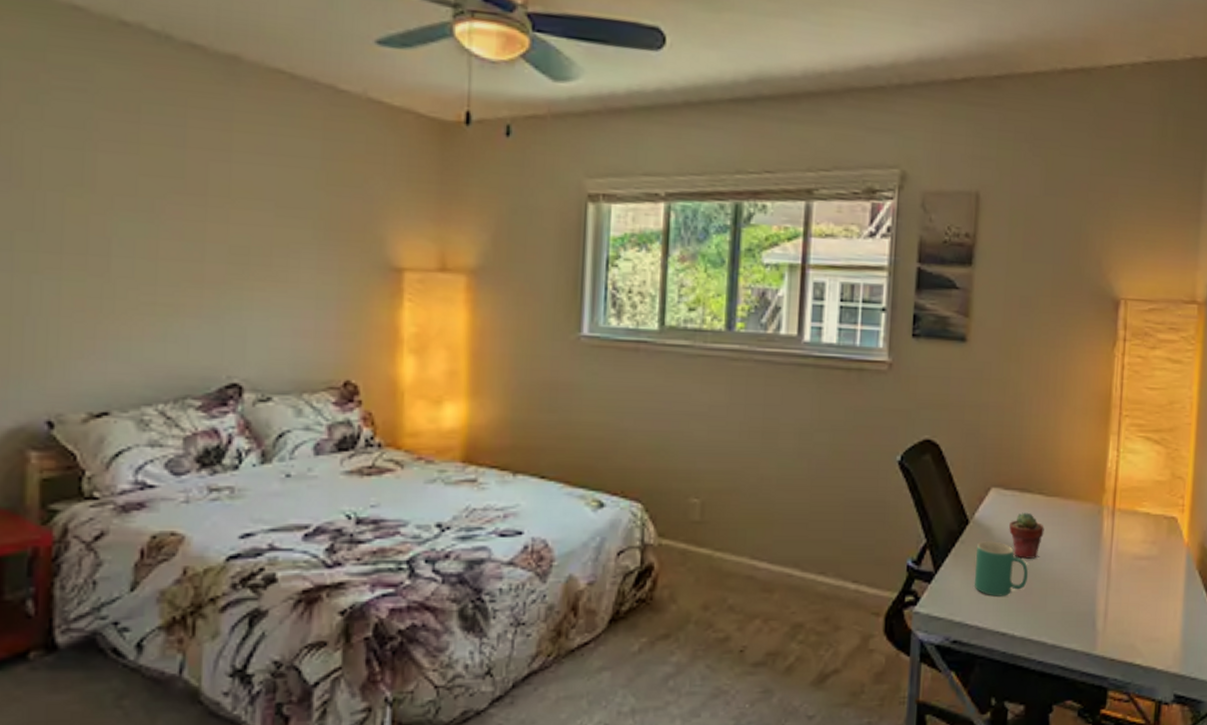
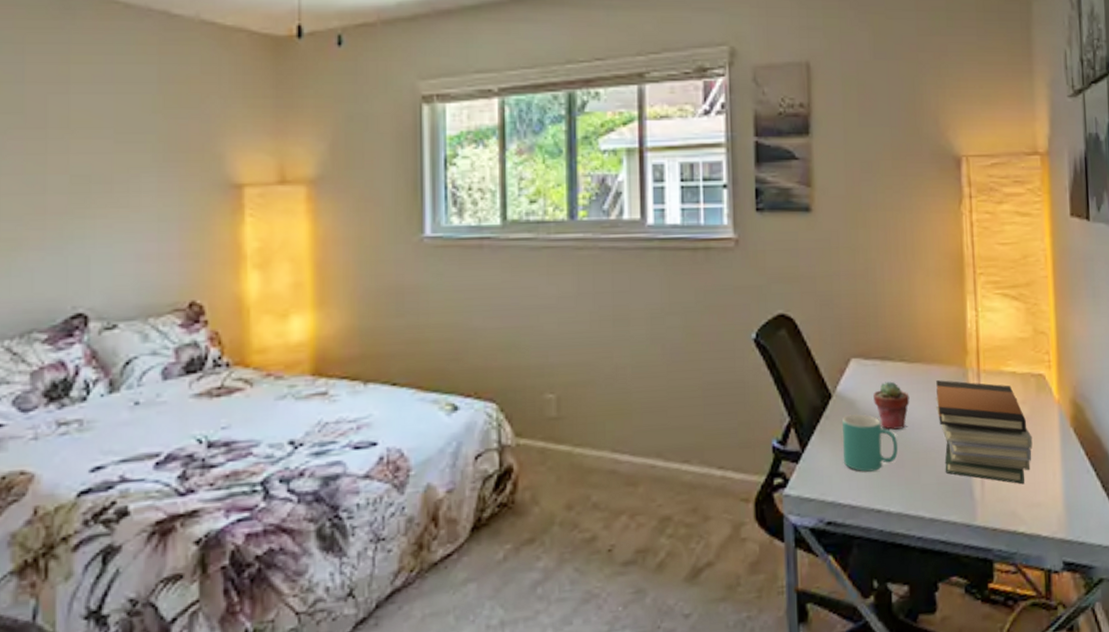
book stack: none [1069,515,1158,620] -> present [936,380,1033,485]

